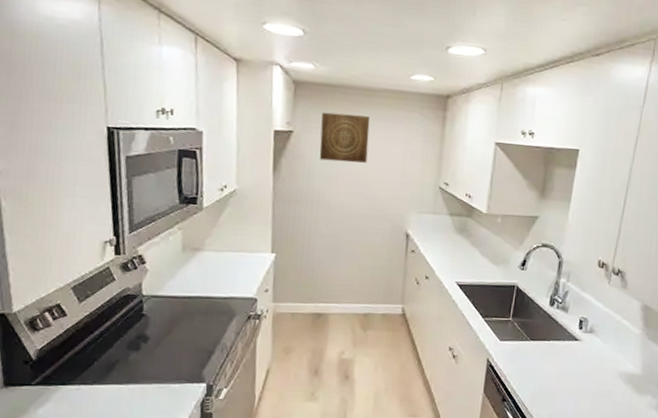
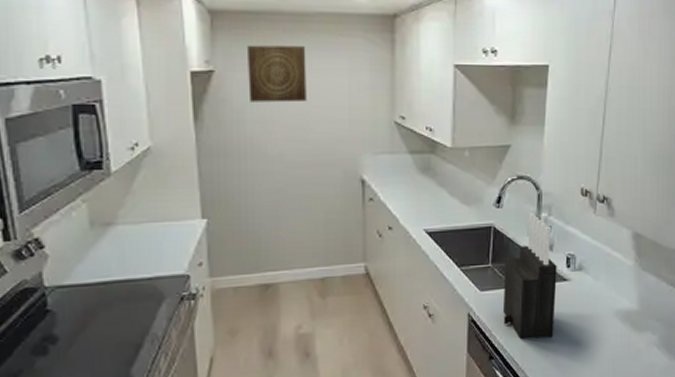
knife block: none [518,278,570,389] -> present [504,213,557,340]

